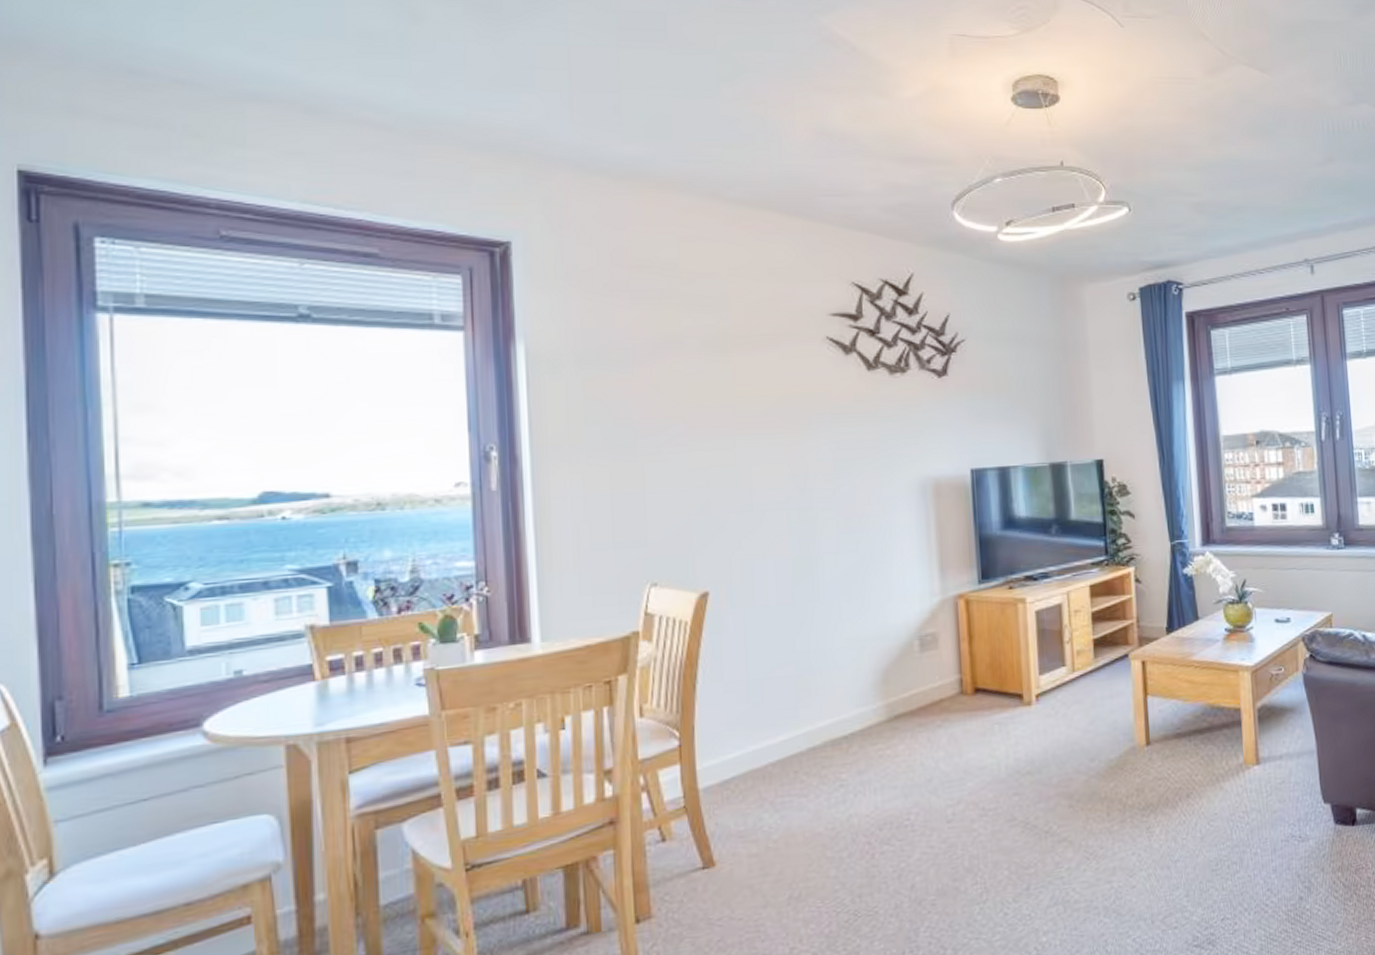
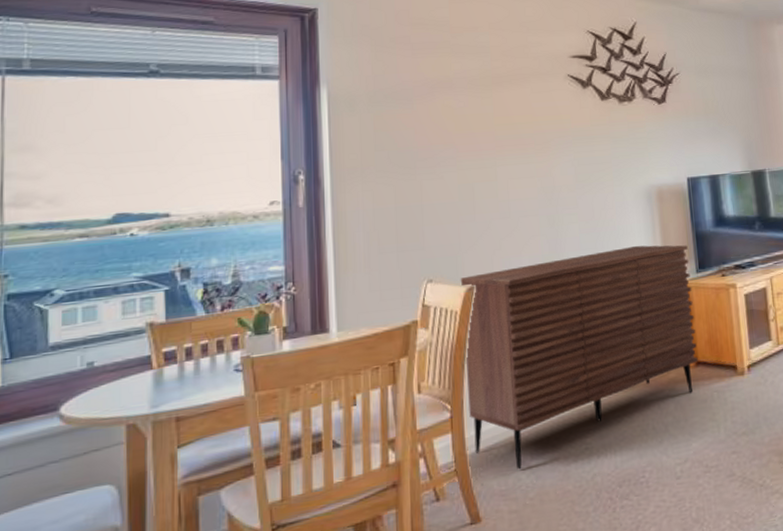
sideboard: none [691,549,977,807] -> present [460,245,698,469]

